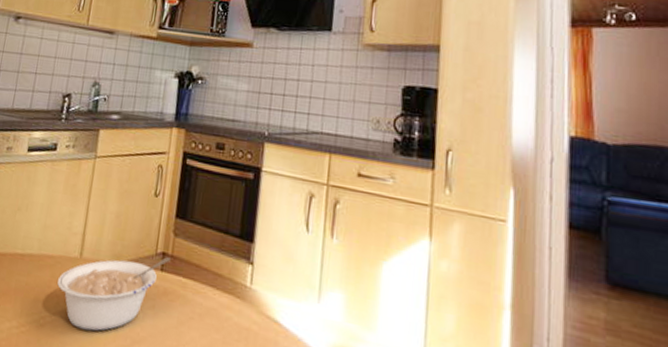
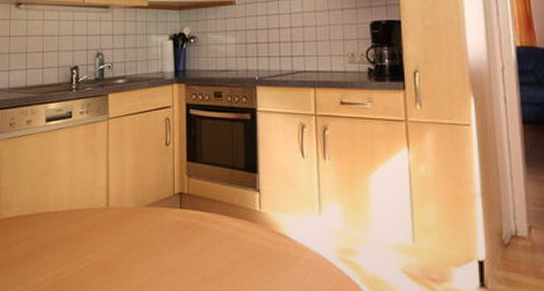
legume: present [57,257,171,331] -> none [90,196,187,268]

